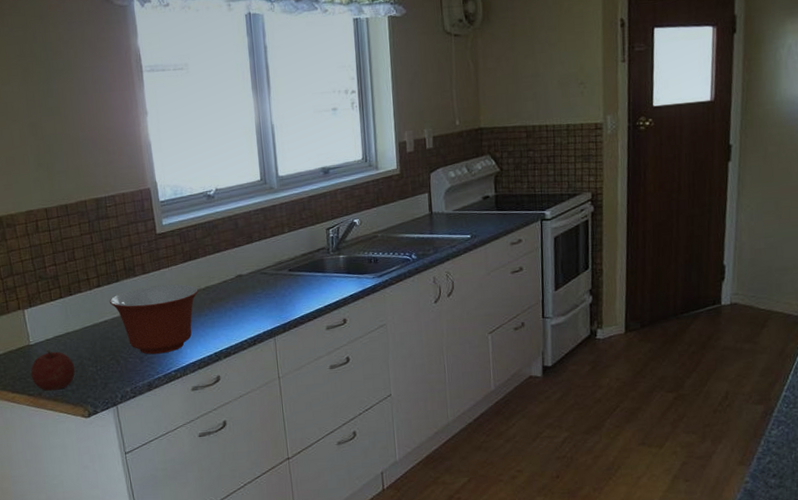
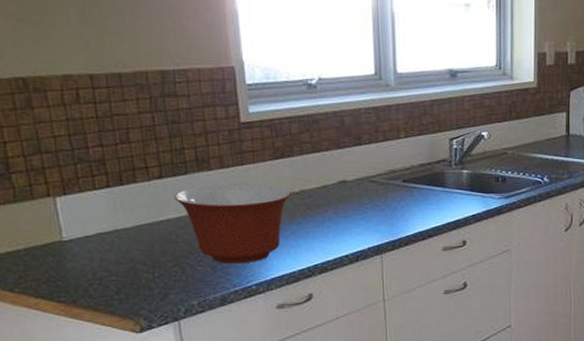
fruit: present [30,350,76,391] -> none [62,249,125,298]

